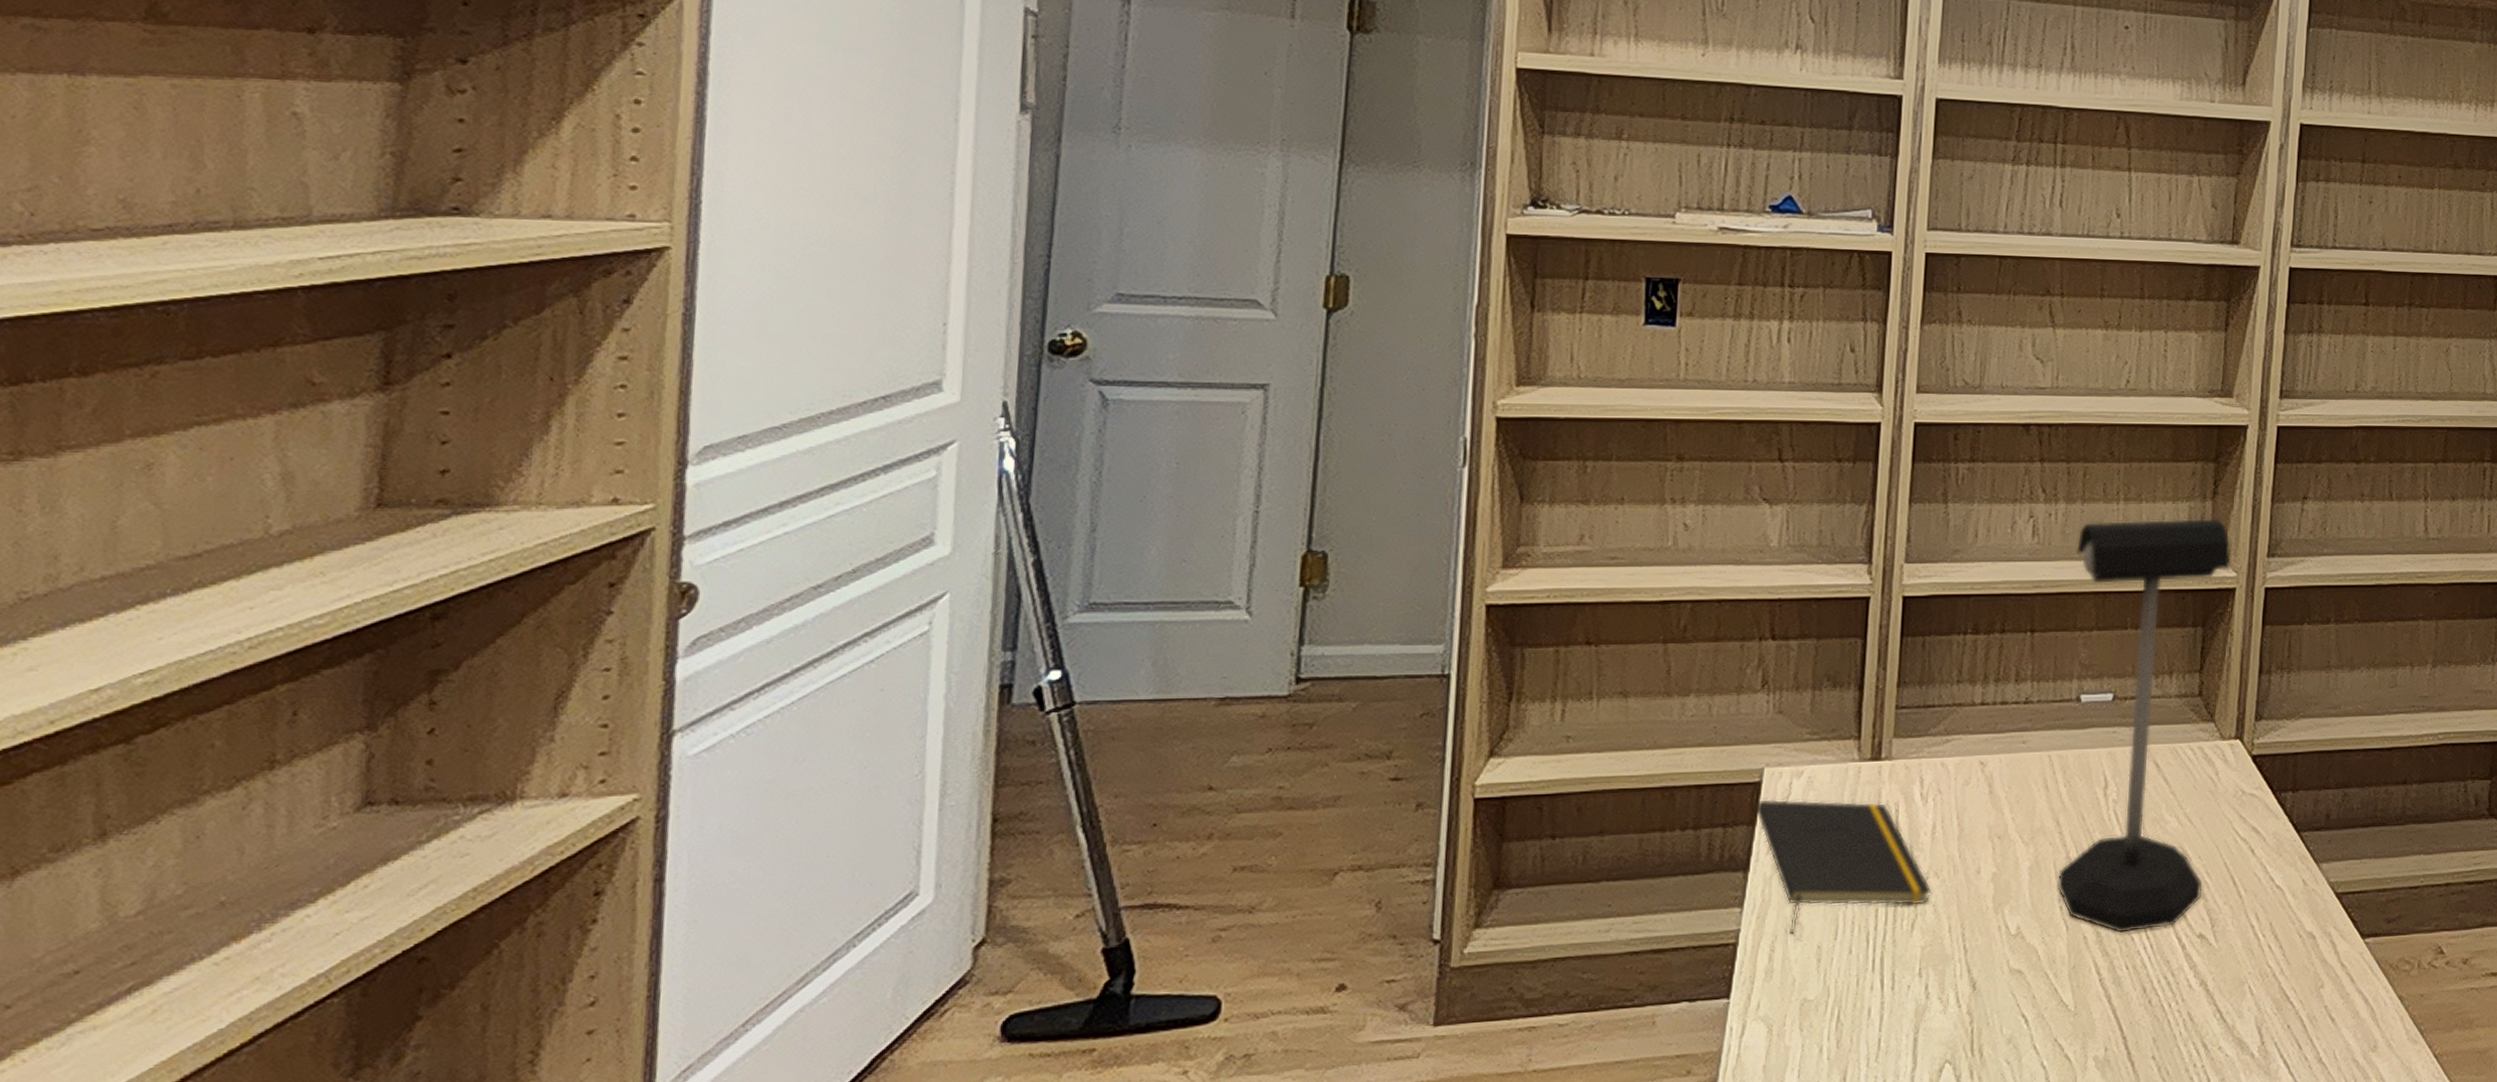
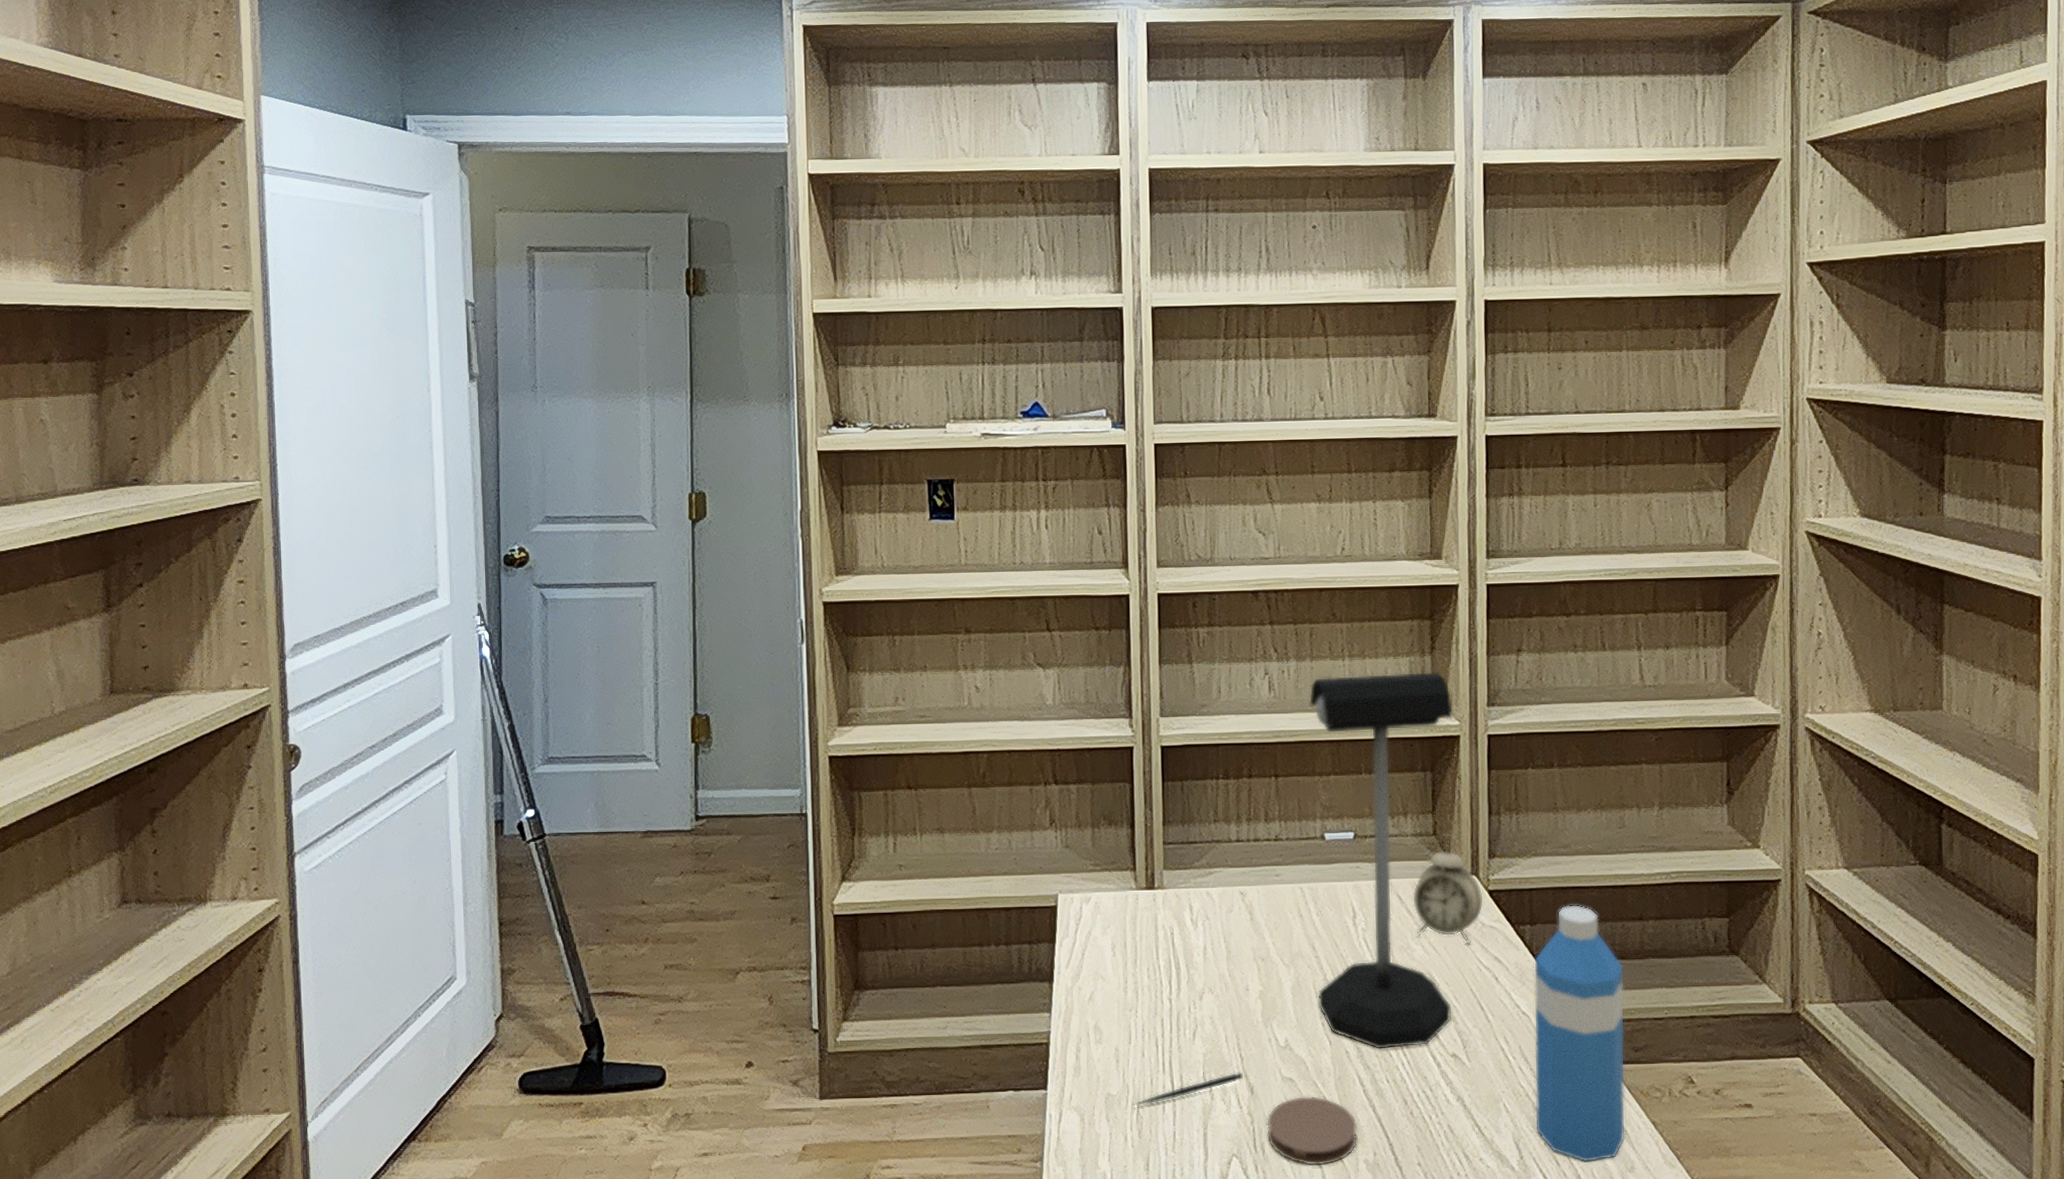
notepad: present [1755,799,1933,935] -> none [1054,921,1209,1038]
pen: none [1832,966,1966,1012] -> present [1132,1072,1244,1107]
coaster: none [1986,988,2090,1067] -> present [1266,1095,1358,1166]
alarm clock: none [2170,693,2246,815] -> present [1412,833,1483,945]
water bottle: none [2280,768,2384,1044] -> present [1533,904,1626,1163]

